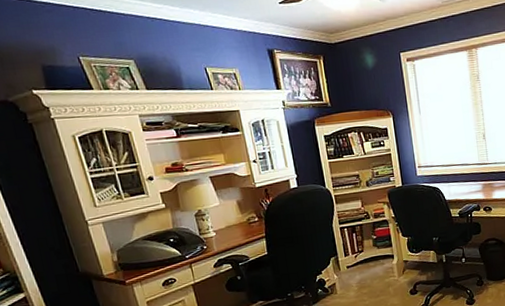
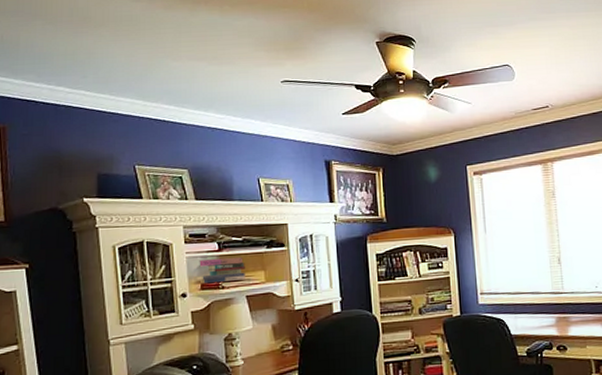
books: none [157,141,206,168] -> present [194,256,245,284]

